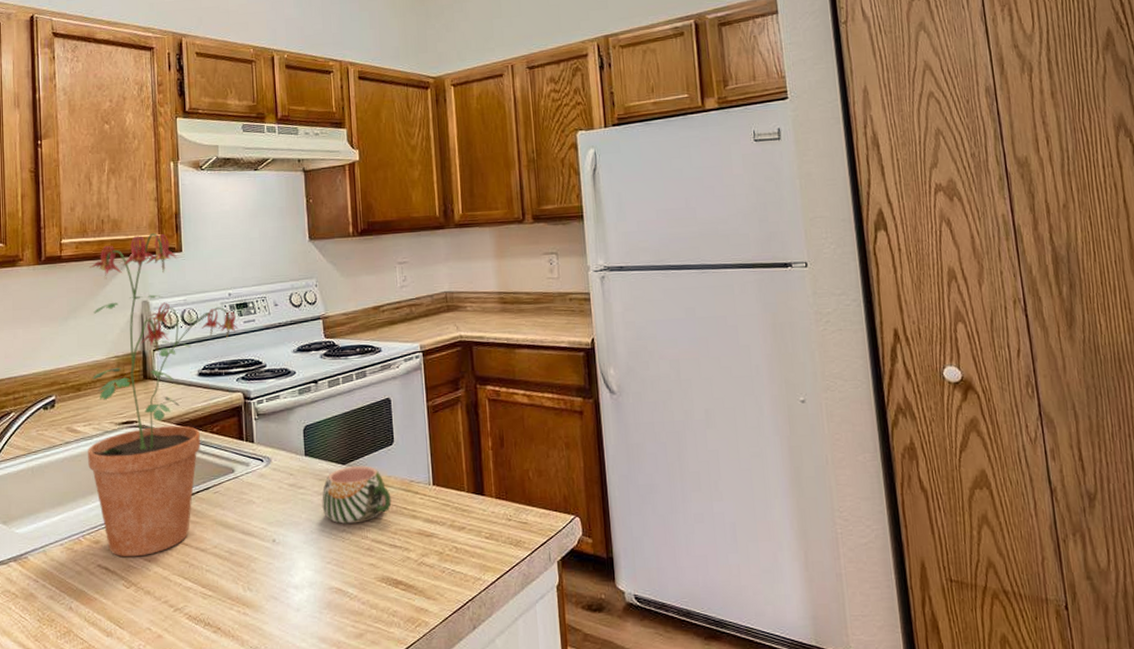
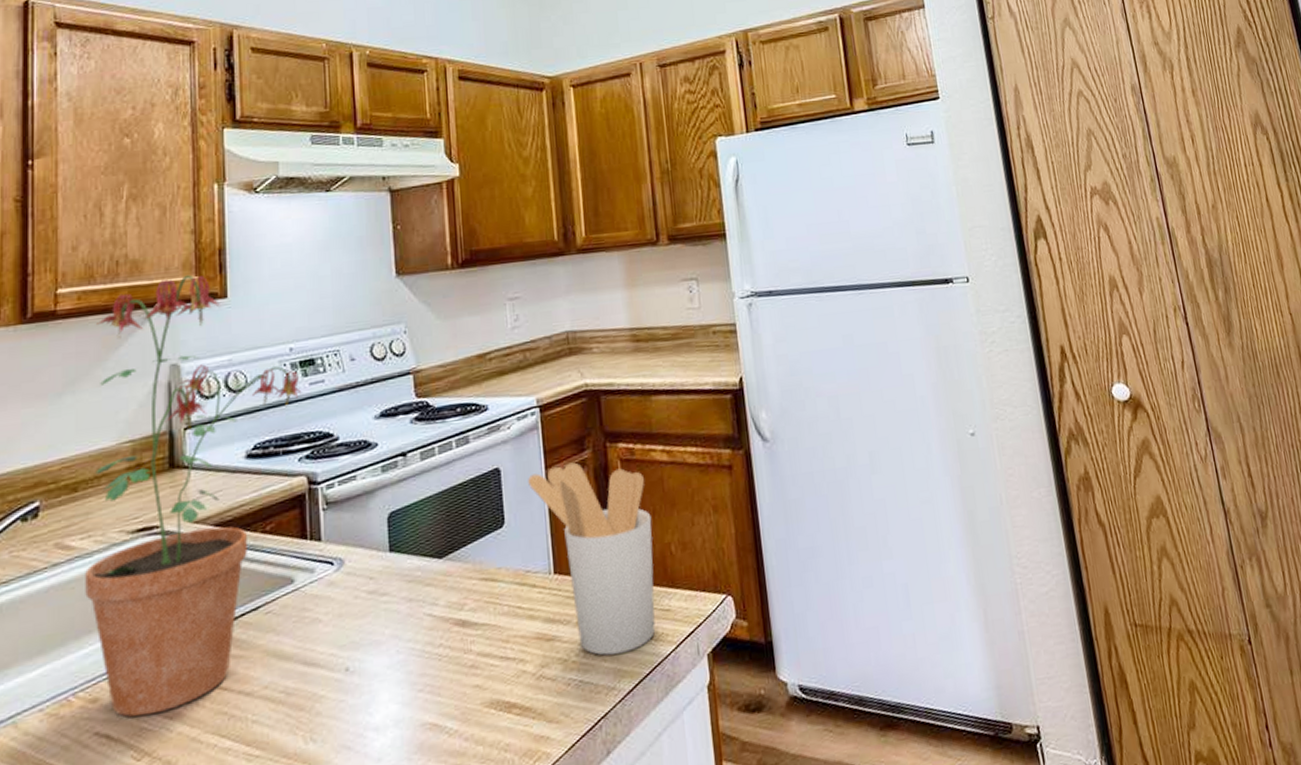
mug: present [322,466,392,524] -> none [411,557,502,637]
utensil holder: none [413,398,515,553] -> present [528,462,656,656]

